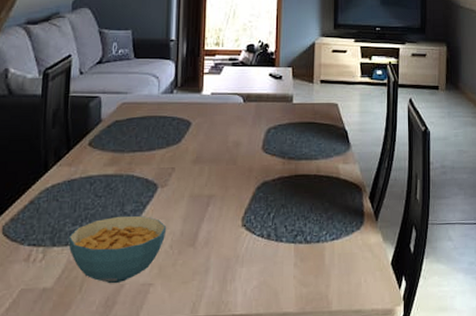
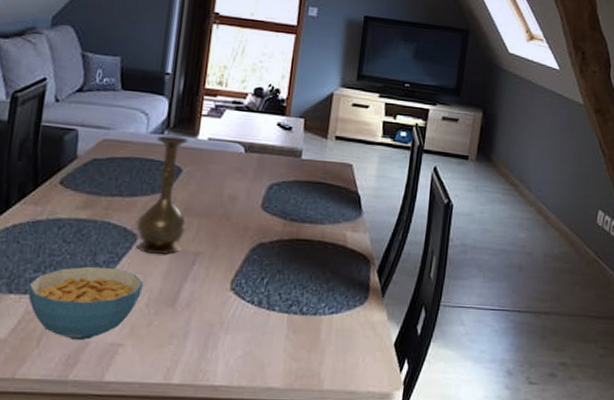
vase: none [156,94,198,200] -> present [136,135,188,254]

